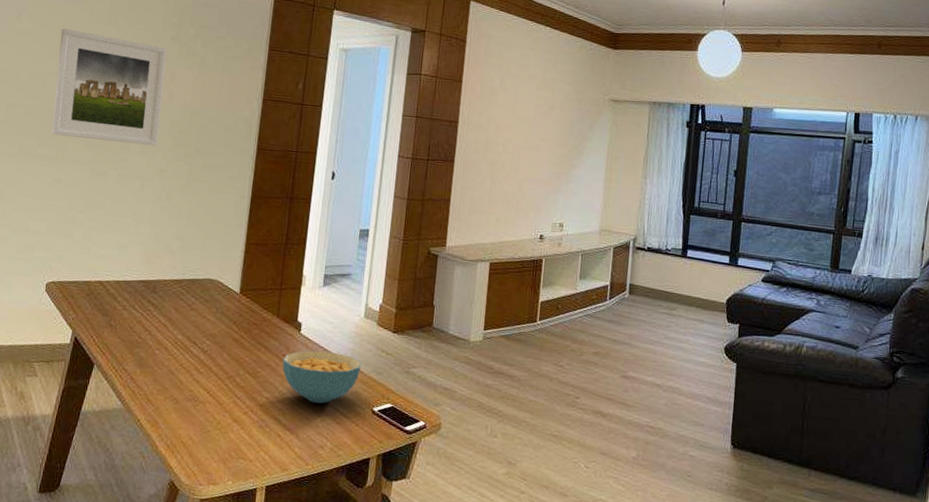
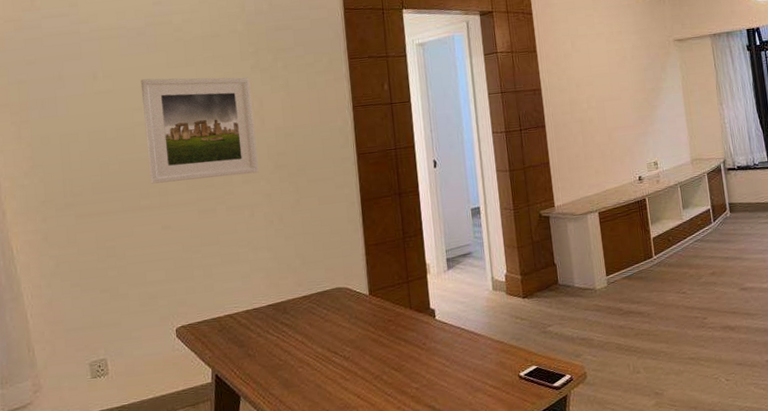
cereal bowl: present [282,350,362,404] -> none [424,329,500,382]

